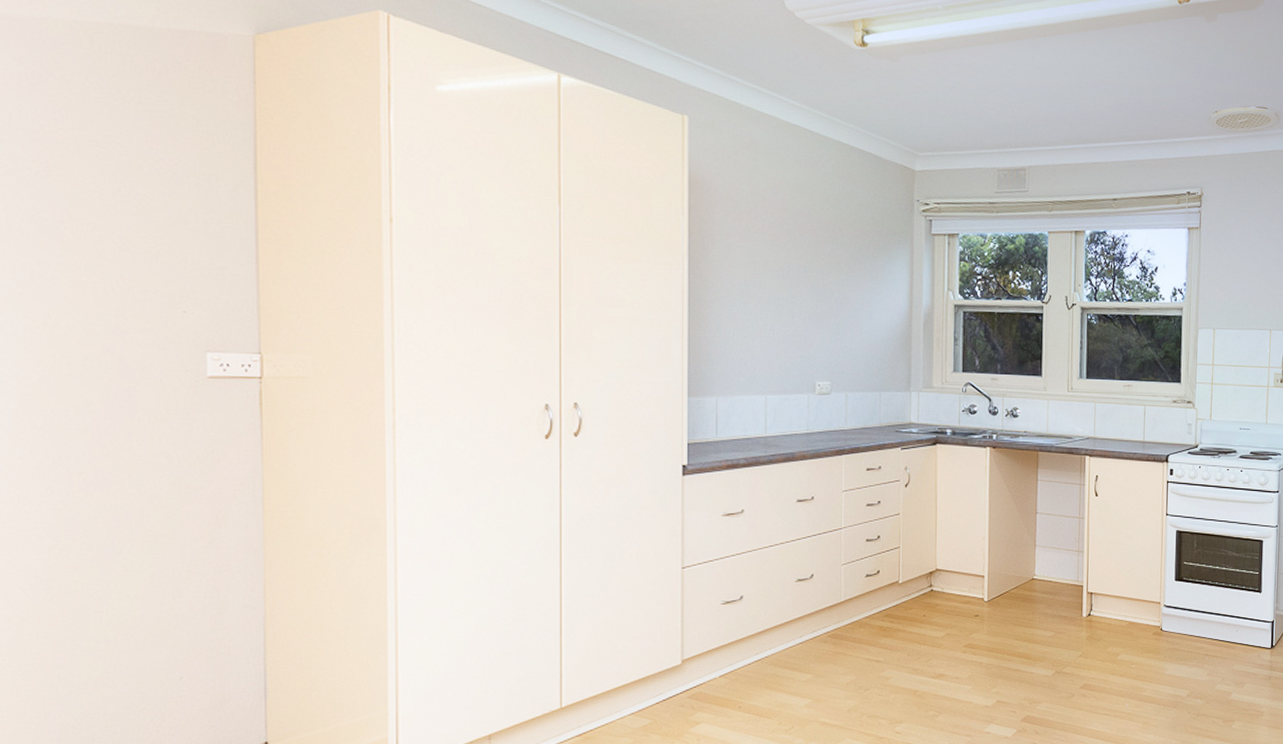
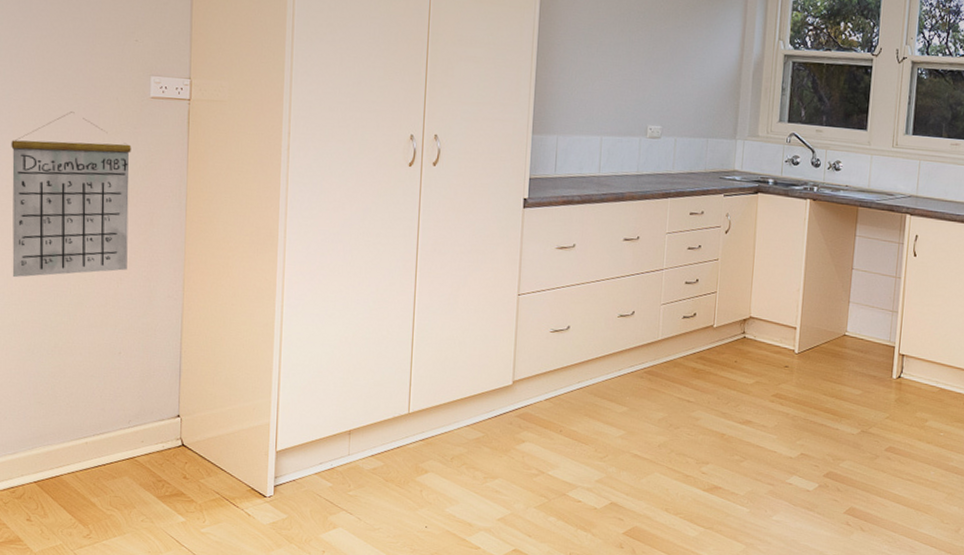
calendar: none [11,398,186,602] -> present [11,111,132,278]

